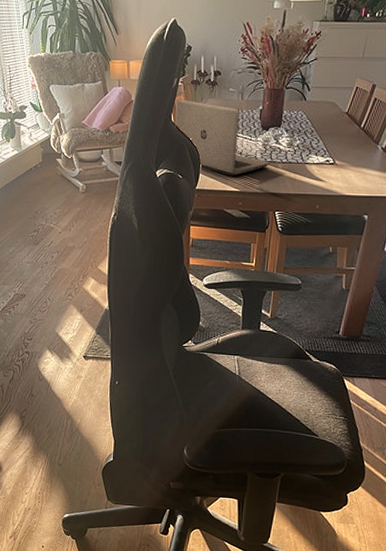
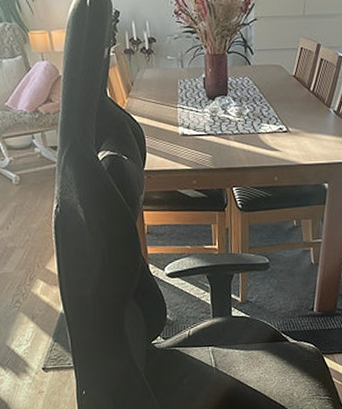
laptop: present [175,99,270,177] -> none [110,70,221,153]

